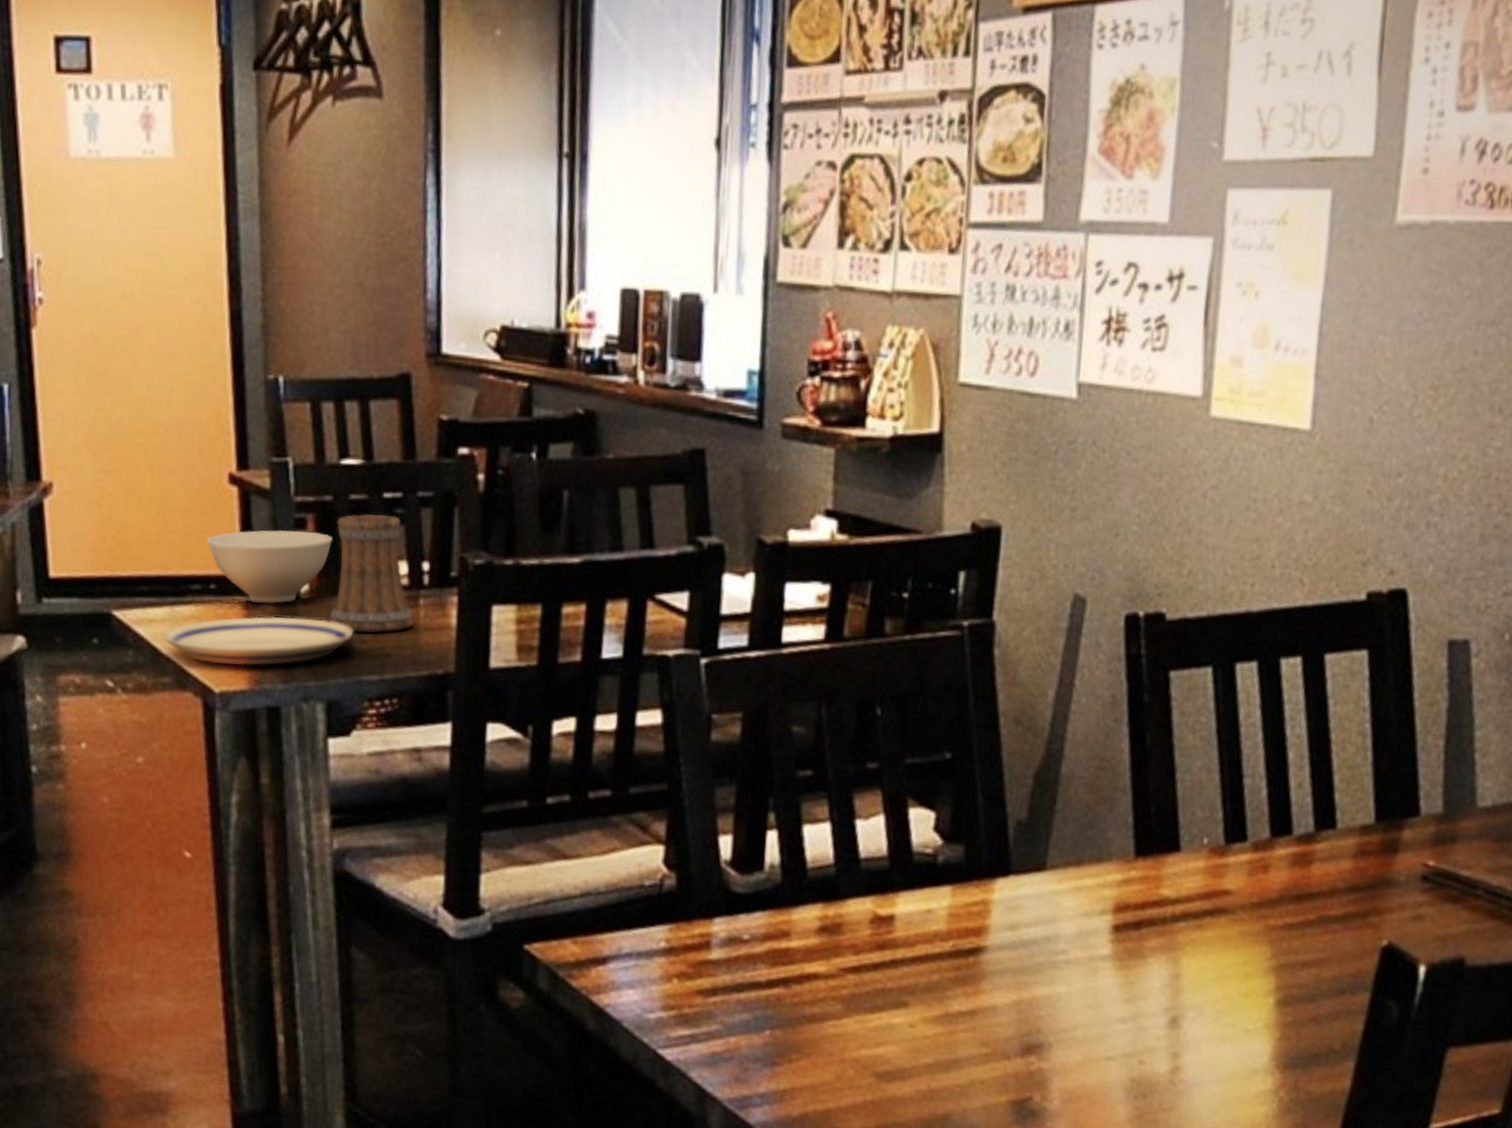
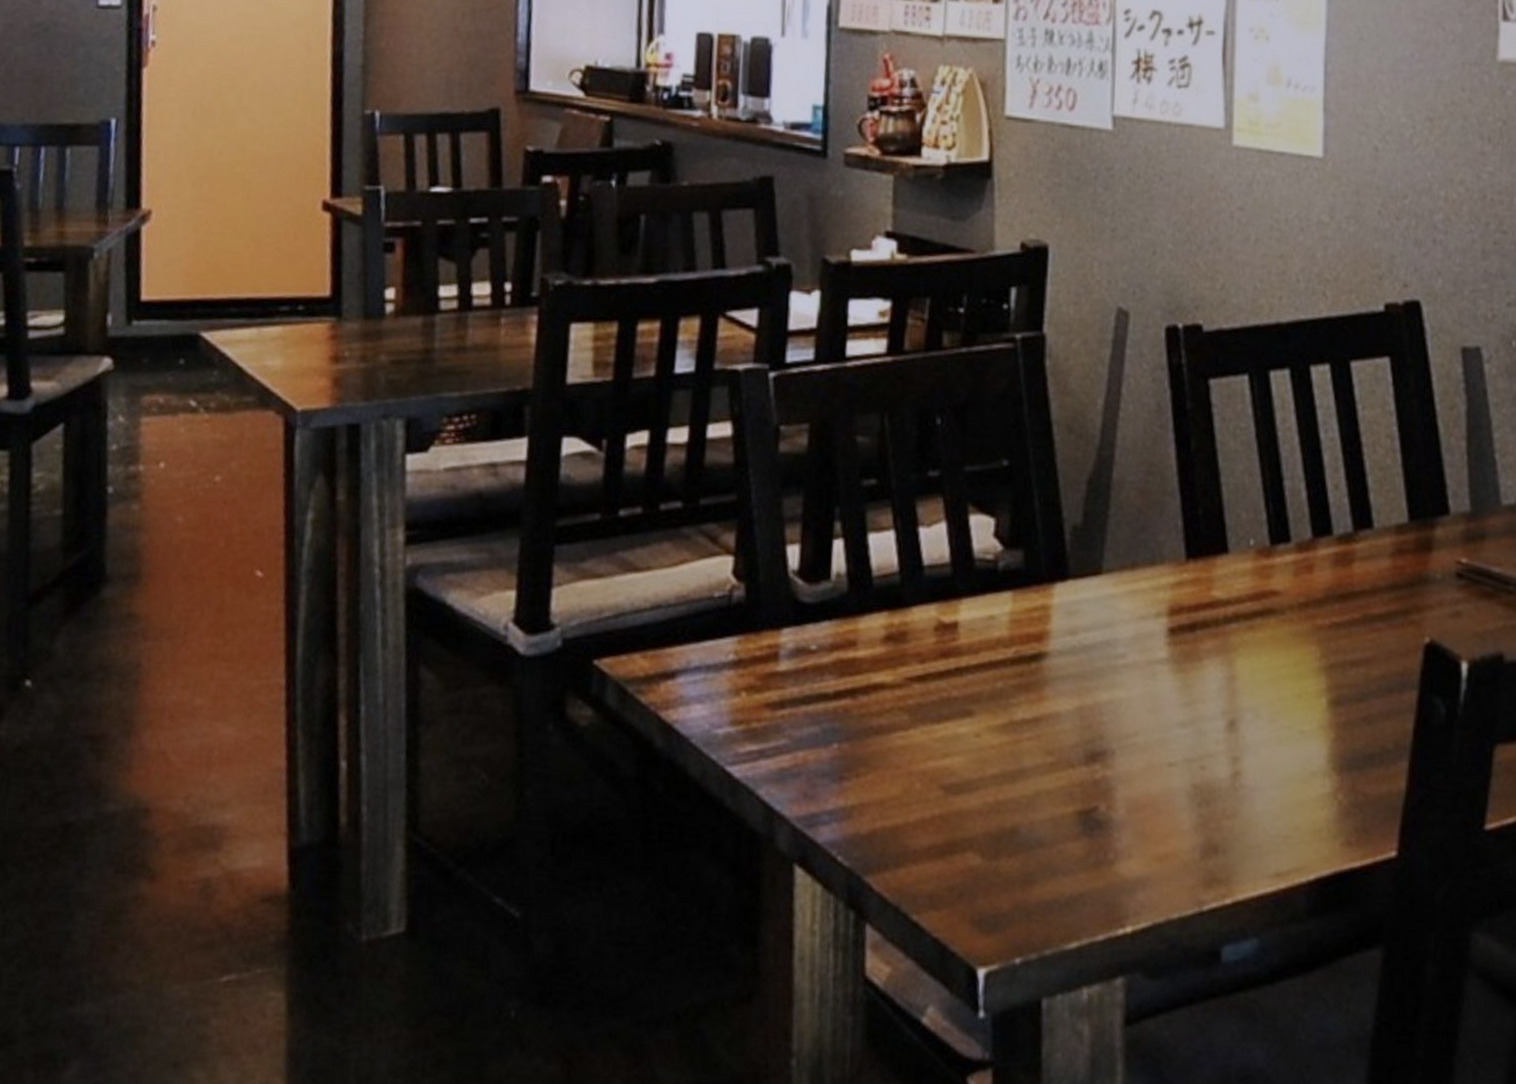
plate: present [163,616,355,666] -> none [249,336,437,385]
bowl: present [206,530,332,604] -> none [297,254,419,324]
beer mug: present [329,513,415,633] -> none [412,237,495,352]

